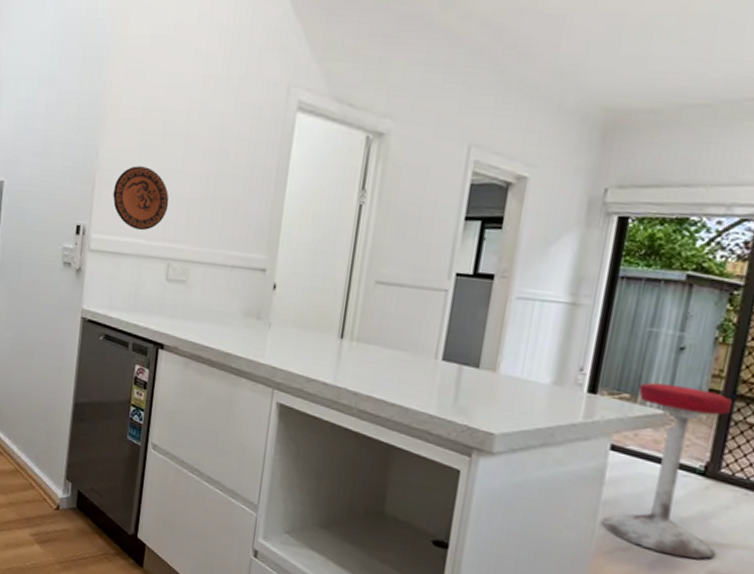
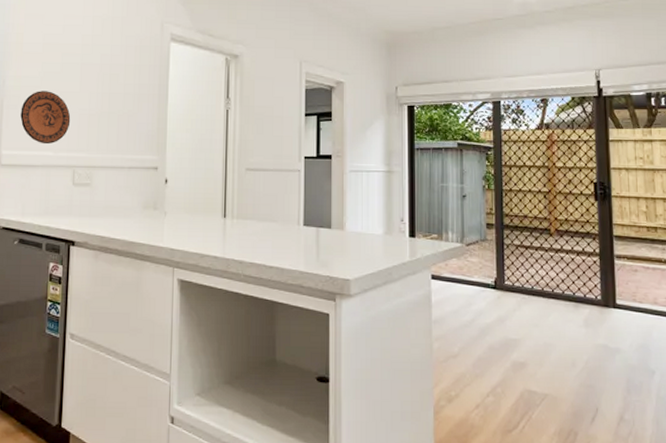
stool: present [601,382,733,559] -> none [435,224,513,355]

